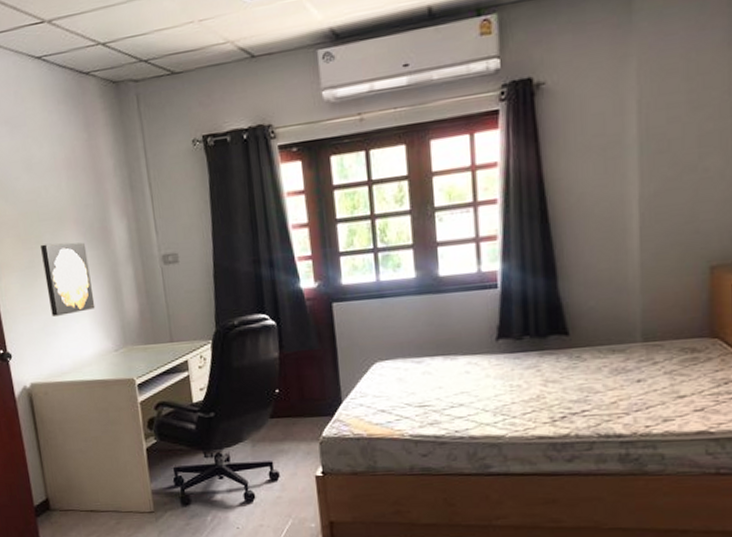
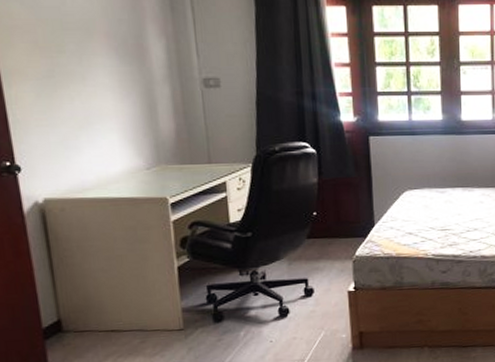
wall art: present [41,242,95,316] -> none [63,54,126,130]

